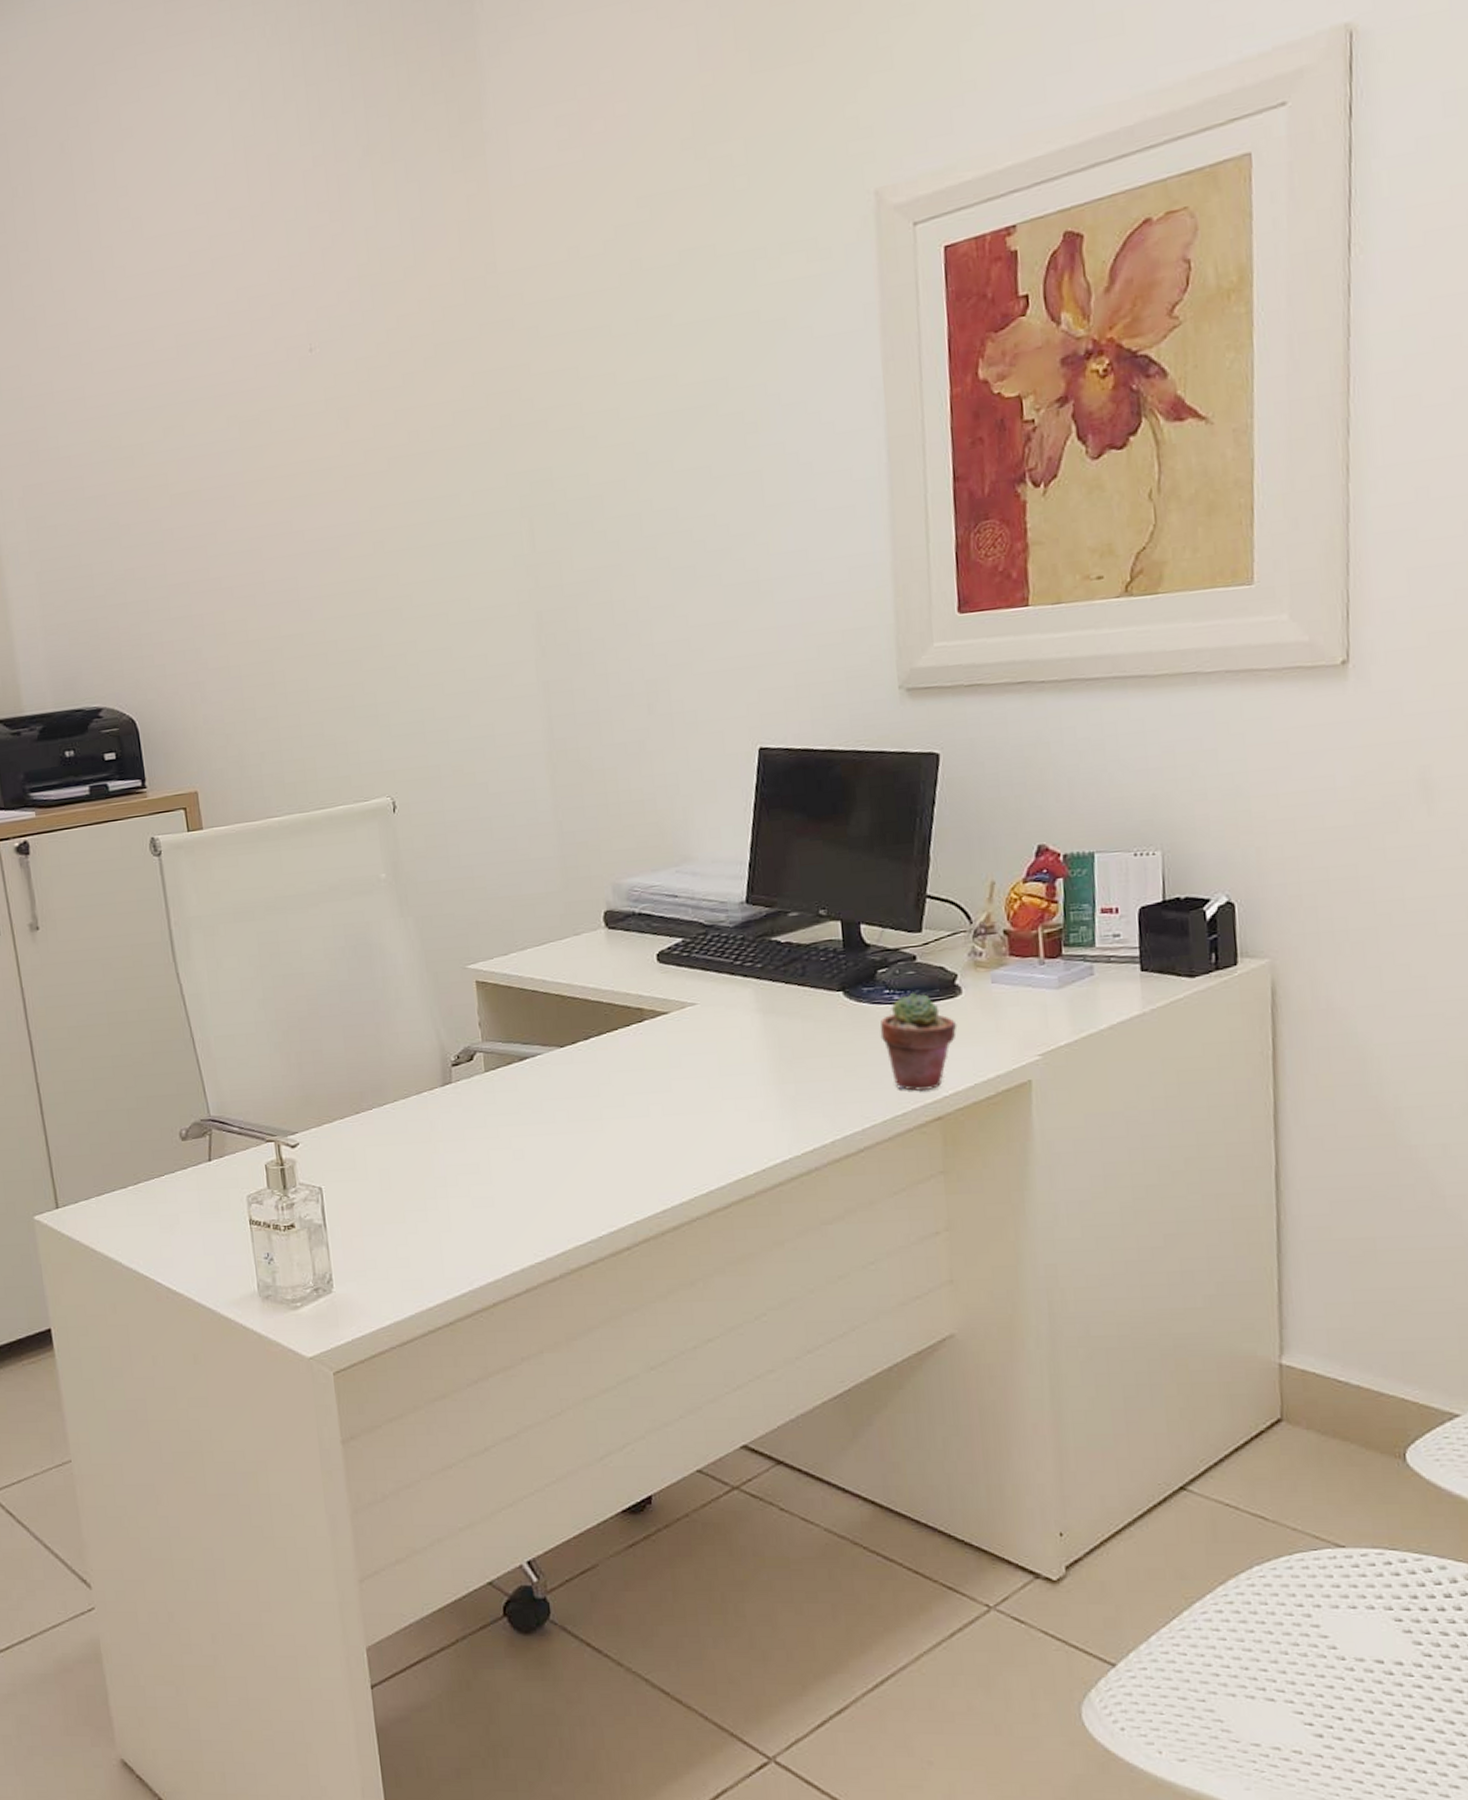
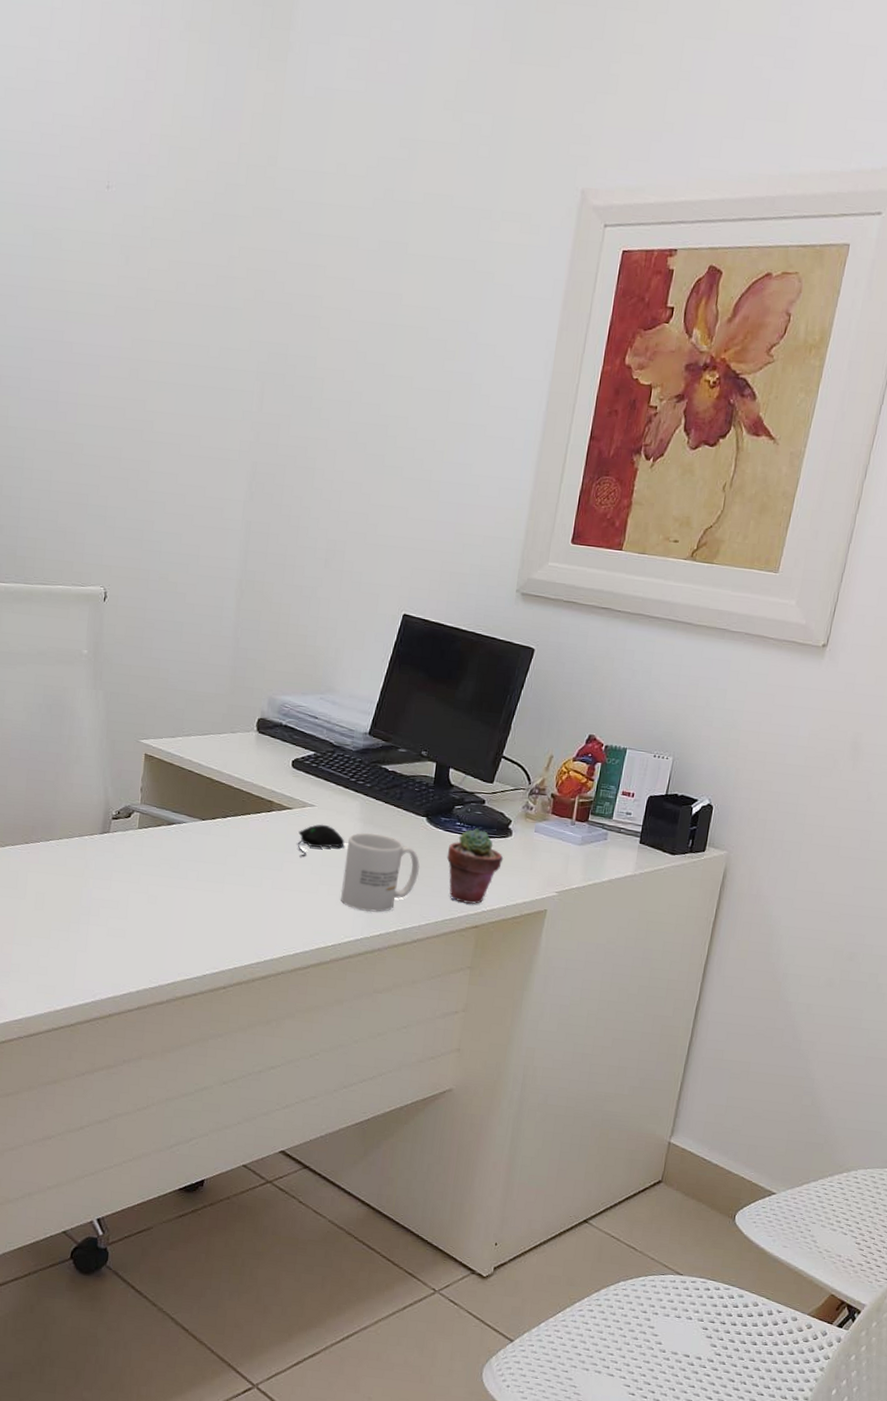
computer mouse: none [682,1024,744,1070] -> present [298,824,345,857]
mug: none [747,1023,848,1124] -> present [341,832,420,912]

